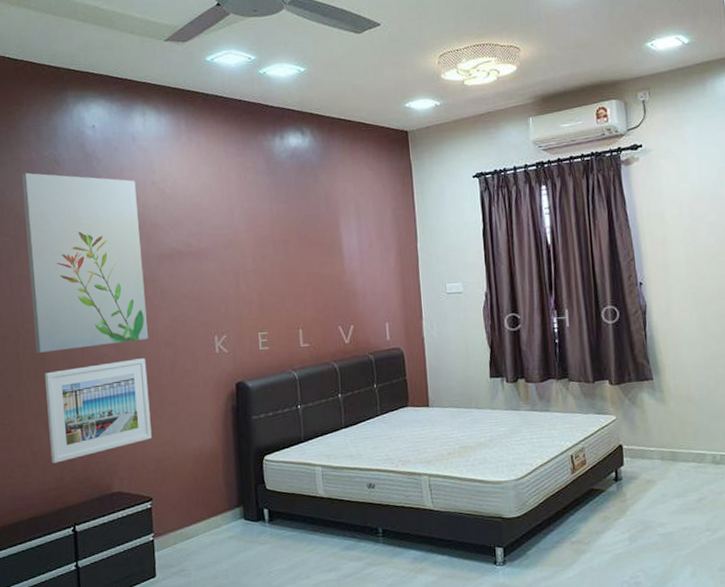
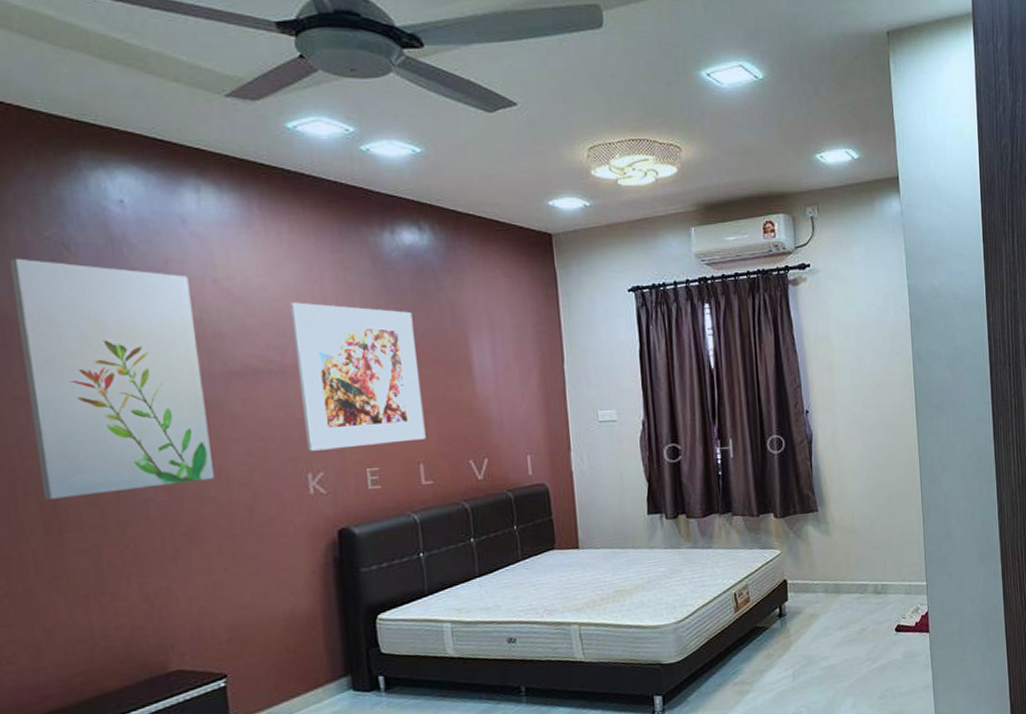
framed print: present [45,358,152,463] -> none [60,503,224,641]
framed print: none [205,197,305,318] -> present [290,302,426,451]

